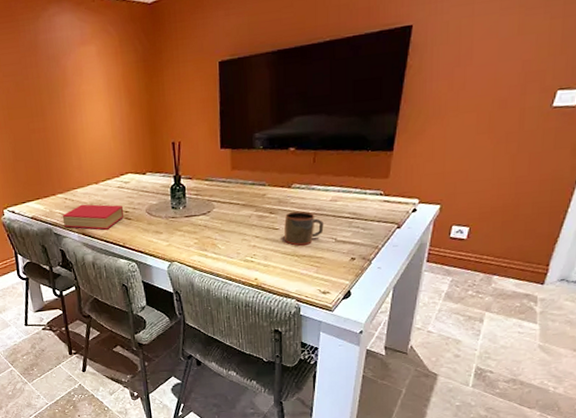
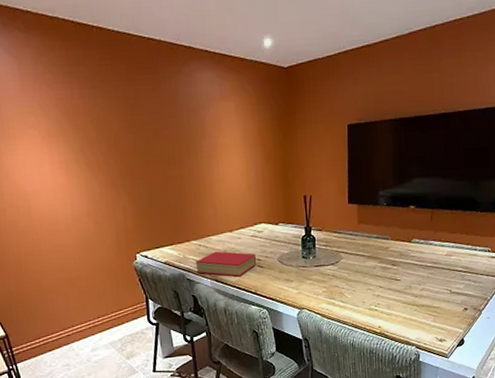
mug: present [284,211,324,246] -> none [405,264,440,296]

